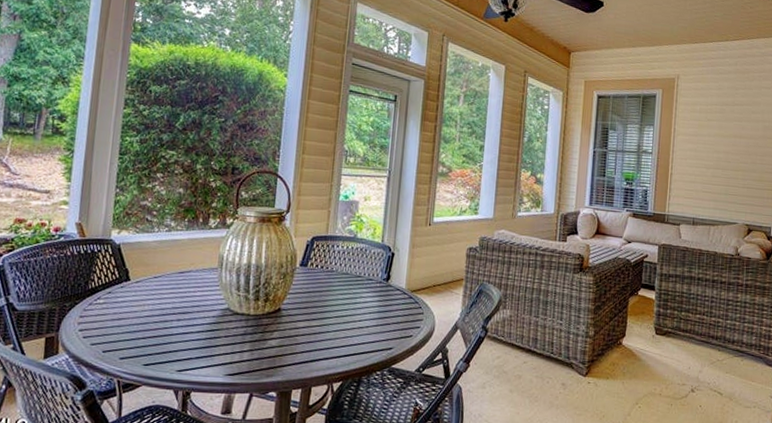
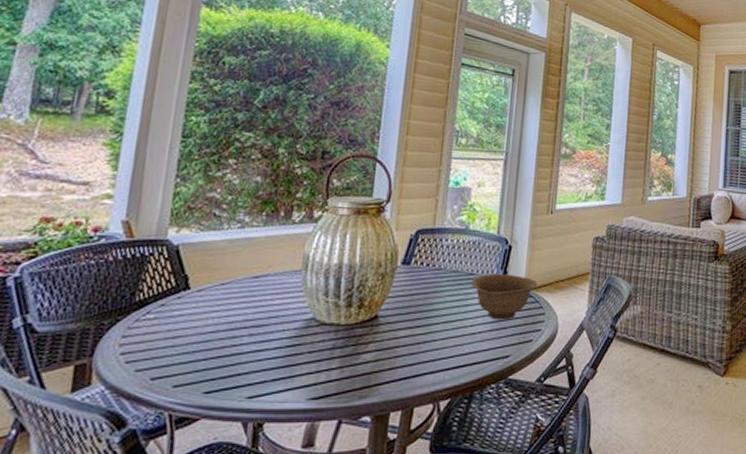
bowl: none [359,276,417,317] -> present [471,273,538,320]

